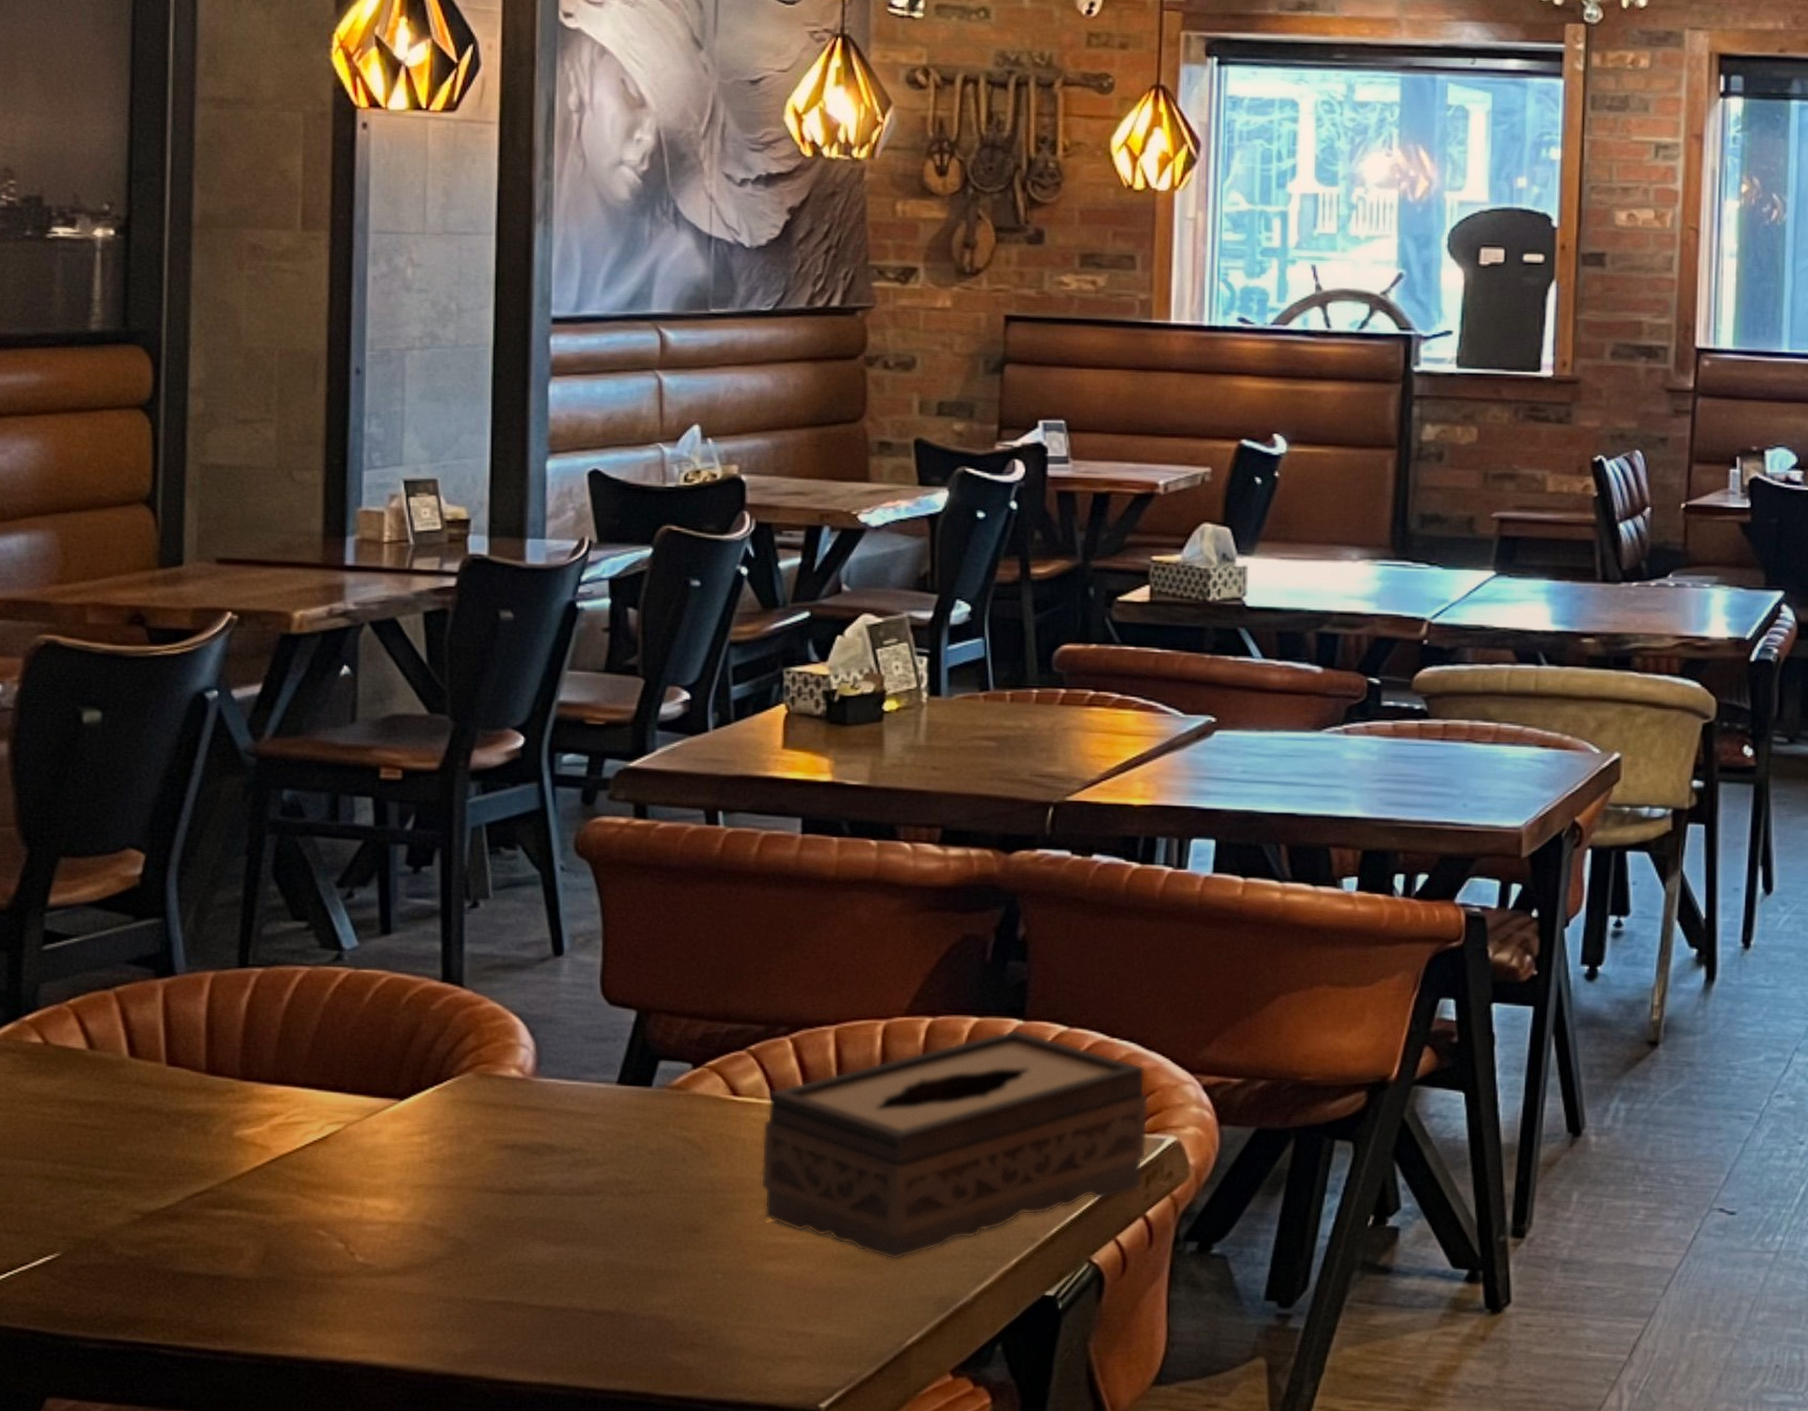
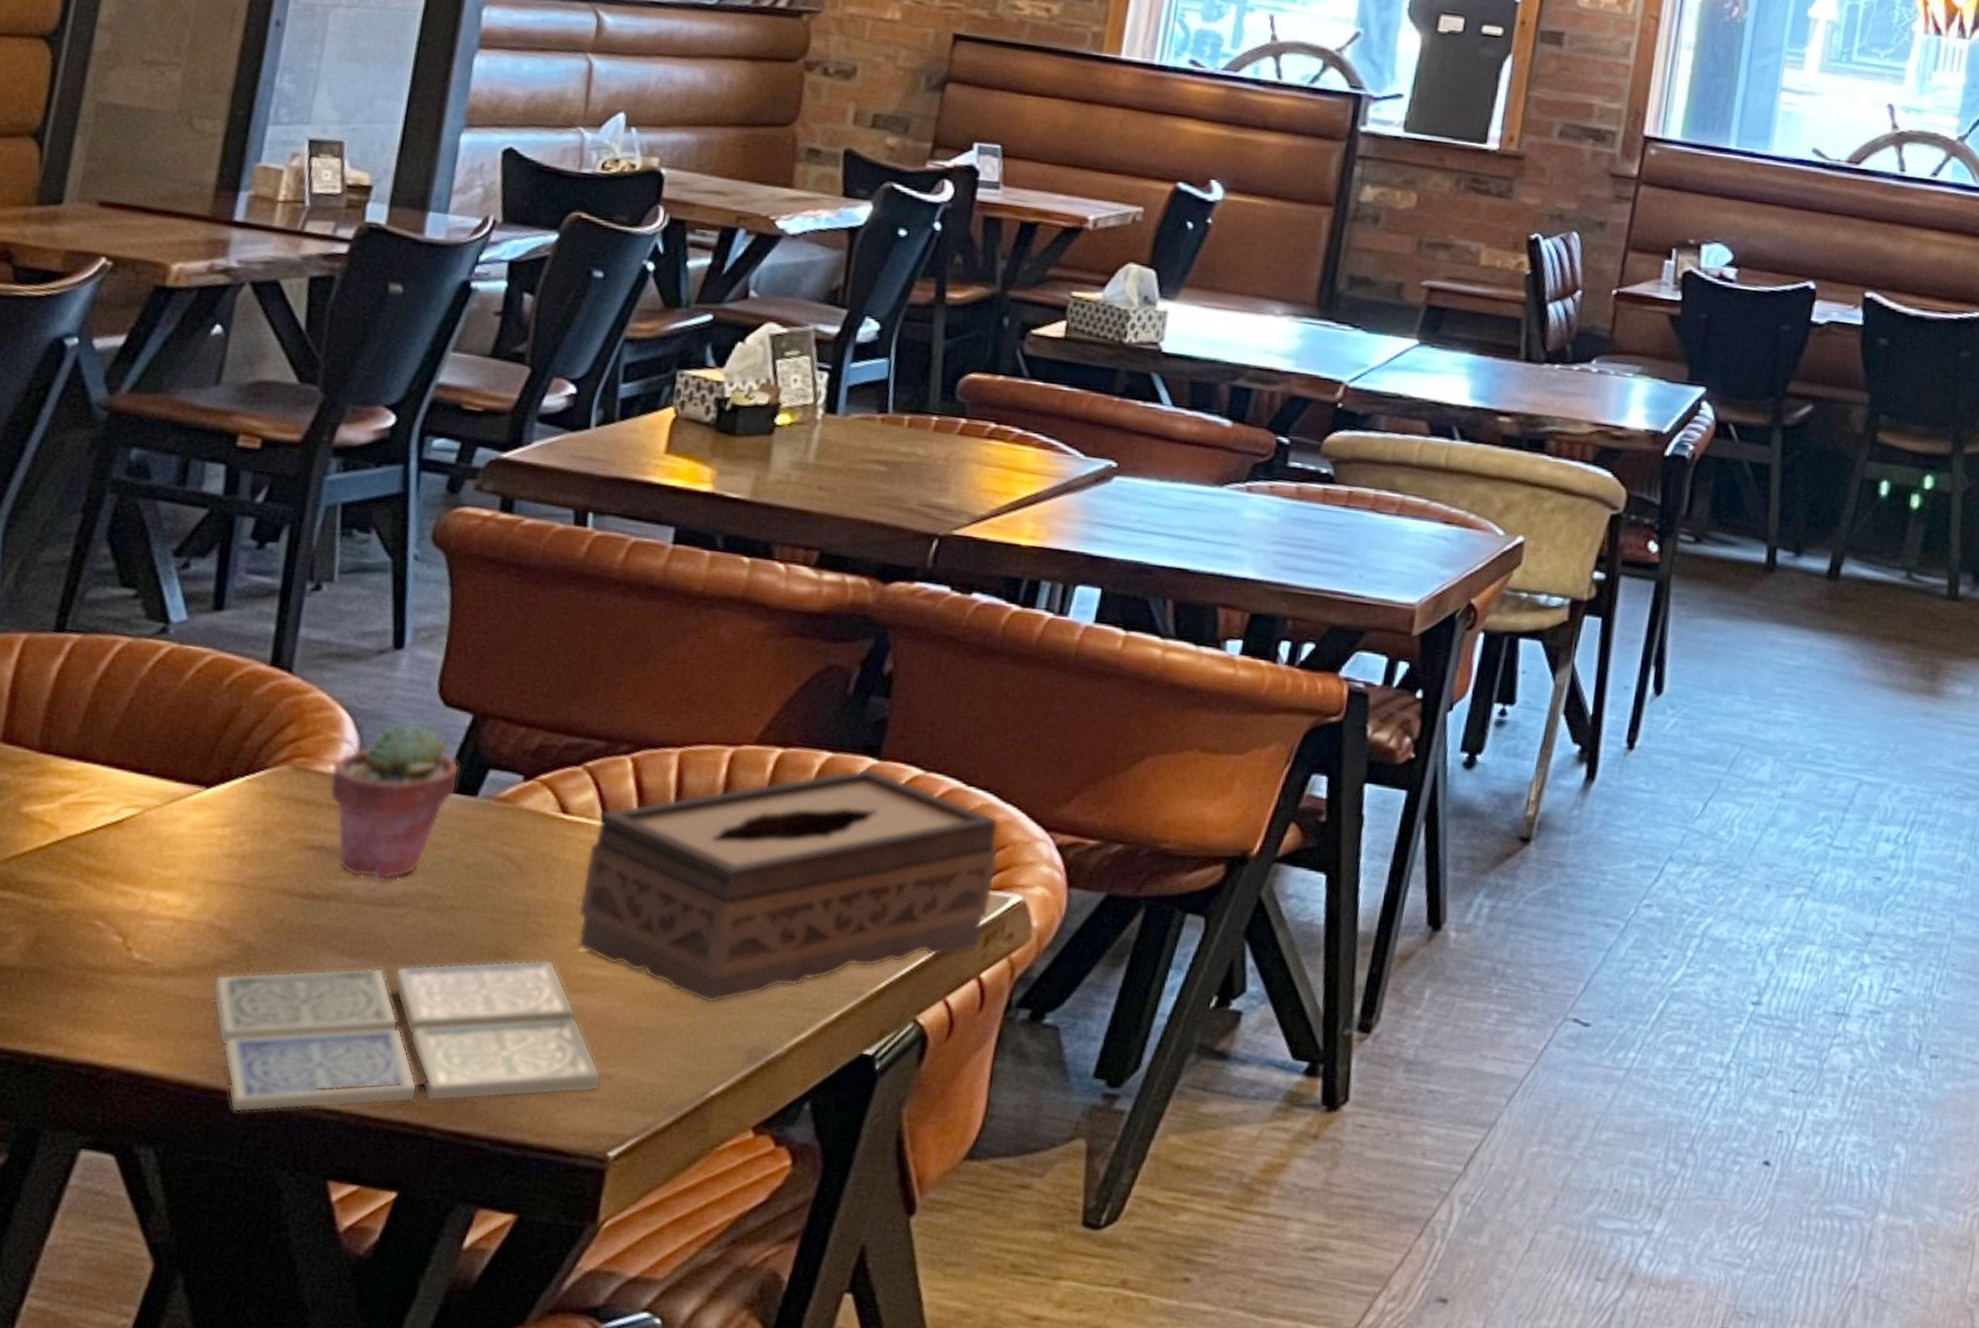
drink coaster: none [434,1232,803,1395] -> present [212,959,601,1113]
potted succulent: none [513,1022,631,1173] -> present [329,721,459,882]

